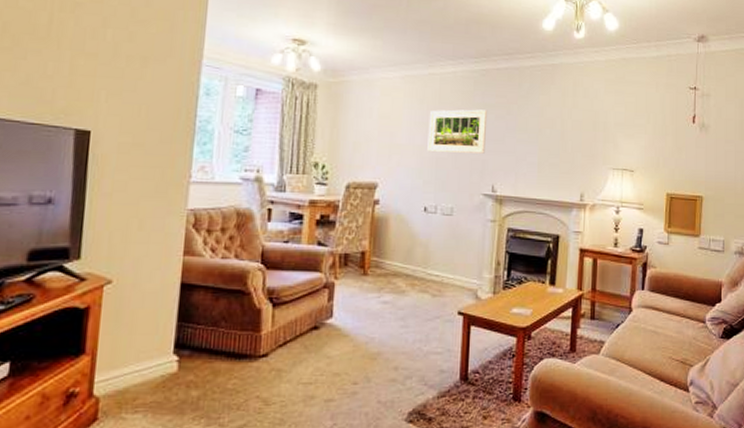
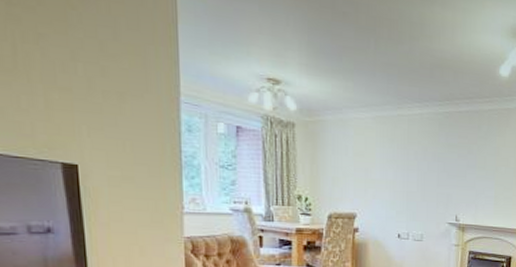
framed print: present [427,109,488,154] -> none [399,148,451,188]

